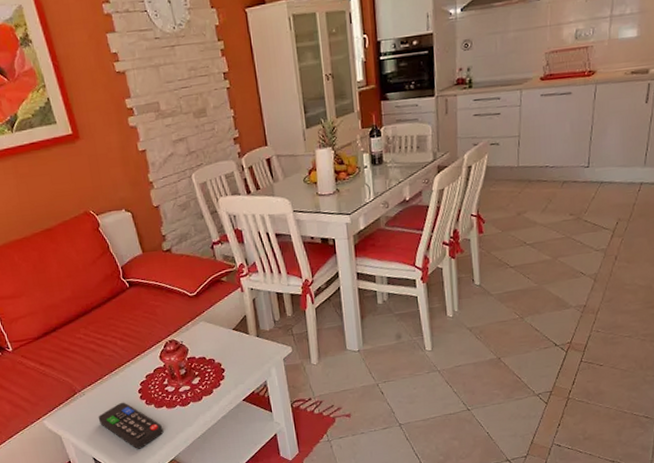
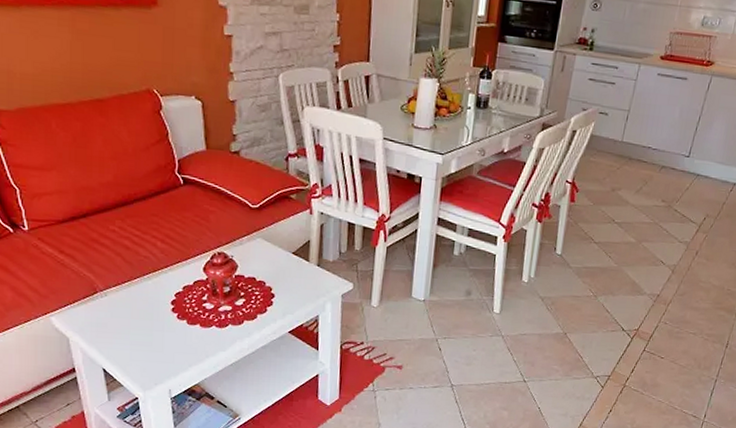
remote control: present [98,402,164,449] -> none [117,311,192,367]

